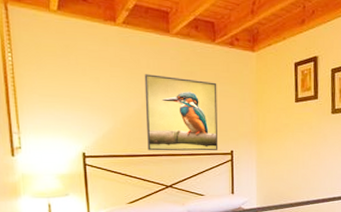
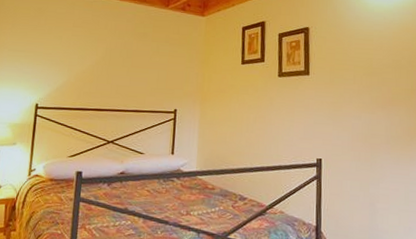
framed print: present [144,74,219,151] -> none [95,34,167,109]

